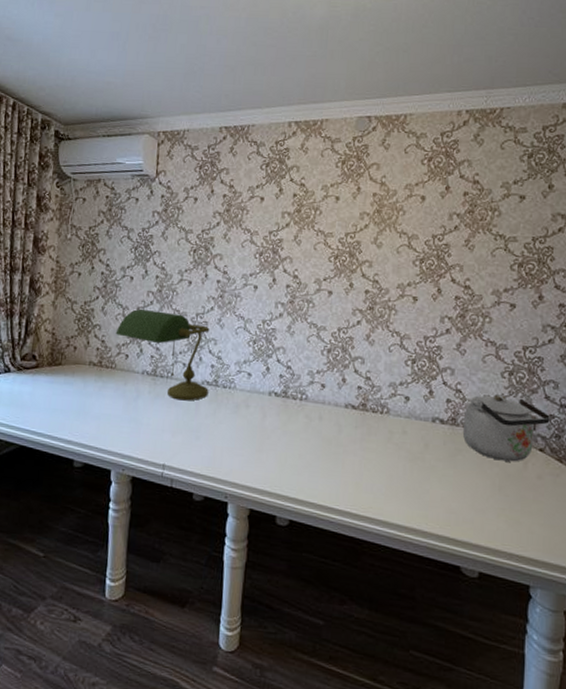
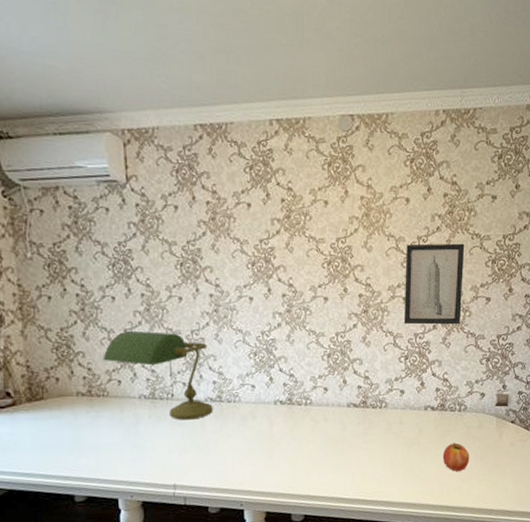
wall art: none [412,242,487,331] -> present [403,243,465,325]
fruit: none [451,464,486,500] -> present [442,442,470,471]
kettle: present [462,394,551,462] -> none [450,379,520,436]

